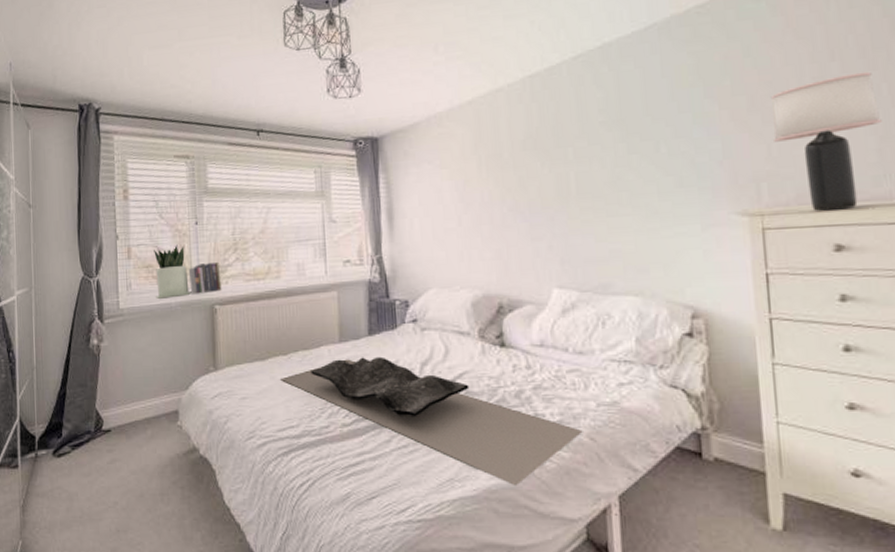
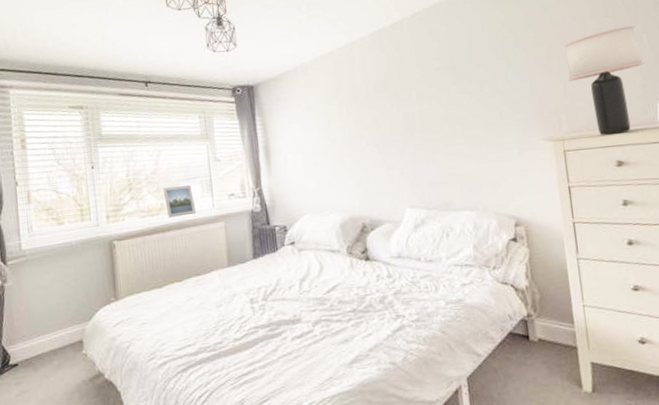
planter: present [154,245,192,300] -> none [53,188,91,240]
books: present [188,261,222,296] -> none [86,201,119,234]
picture frame: none [271,248,307,283] -> present [163,185,197,218]
throw blanket: present [281,356,583,487] -> none [177,276,436,379]

